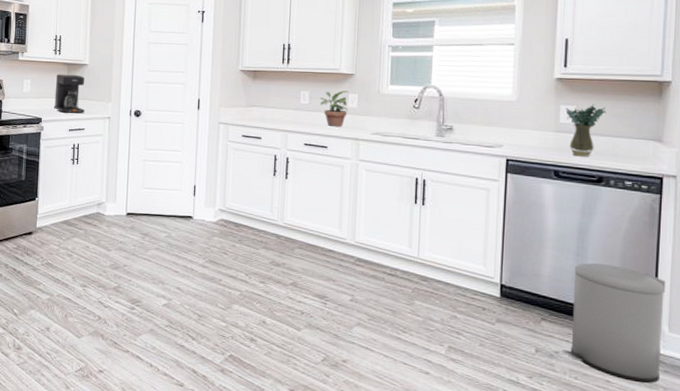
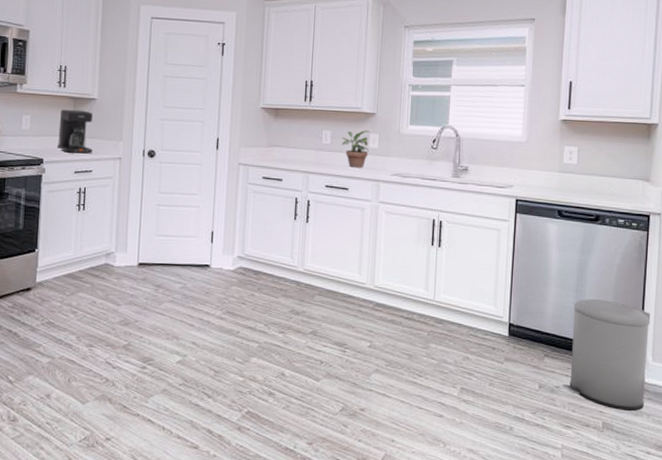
vase: present [566,103,606,157] -> none [569,145,604,197]

